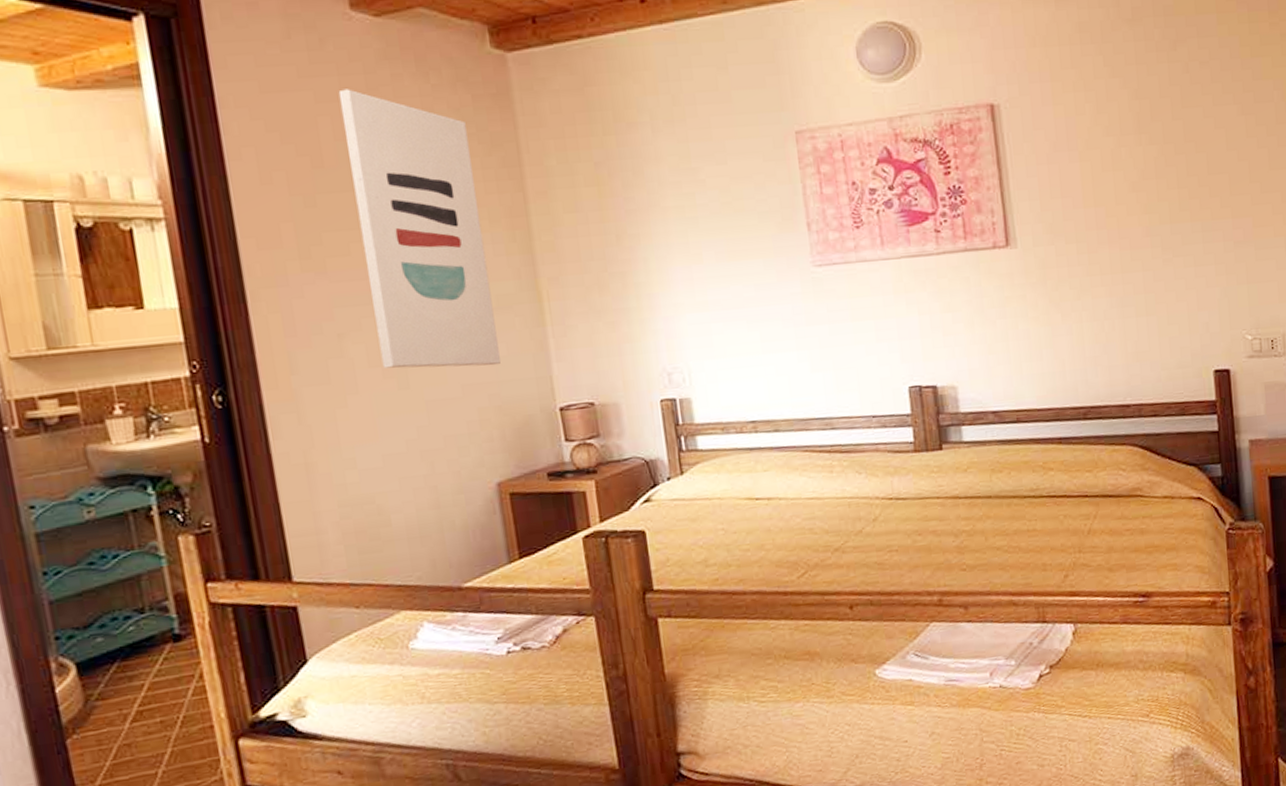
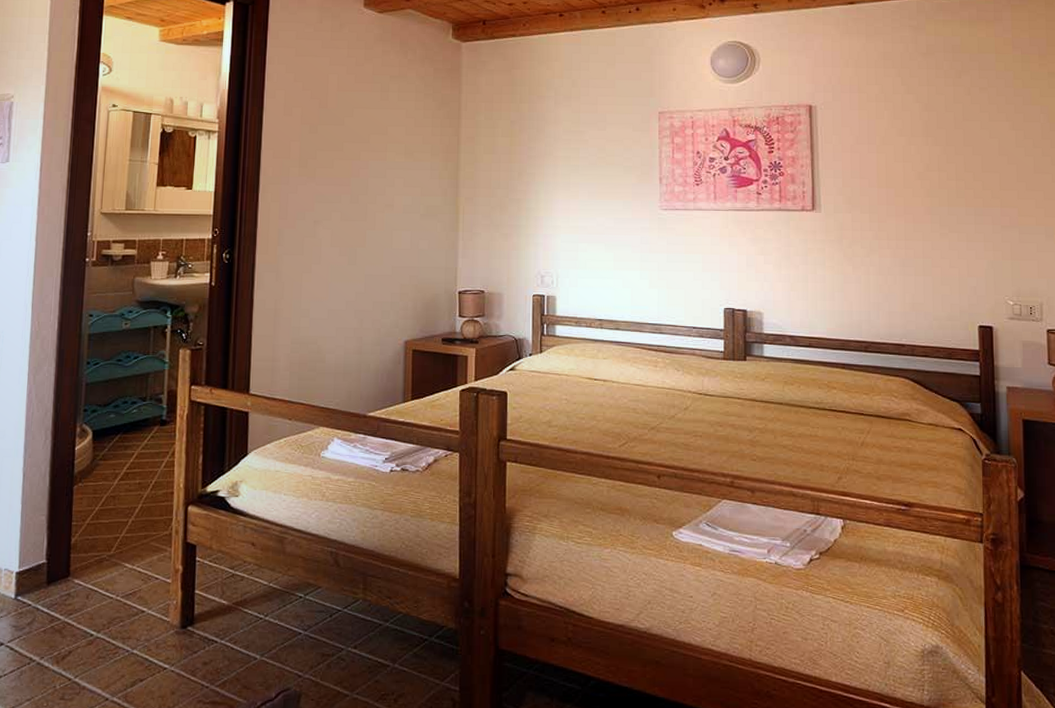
wall art: present [338,89,501,369] -> none [340,58,426,256]

